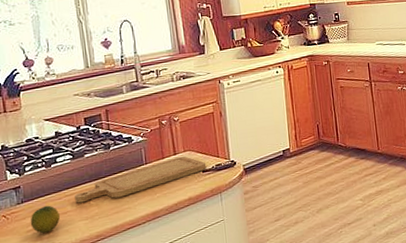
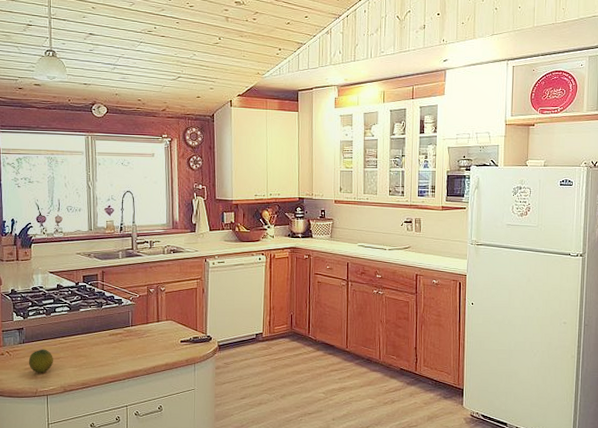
chopping board: present [74,156,207,203] -> none [67,325,185,353]

